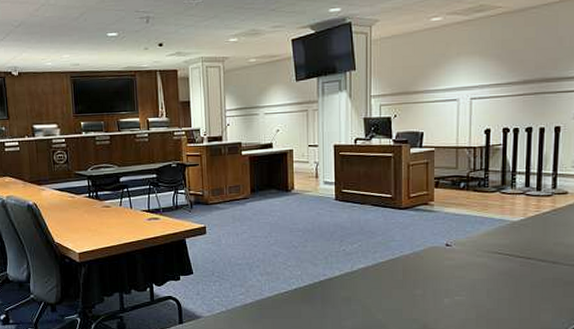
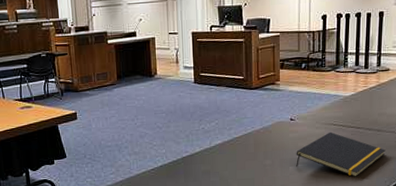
notepad: none [452,261,563,316] -> present [296,131,386,177]

